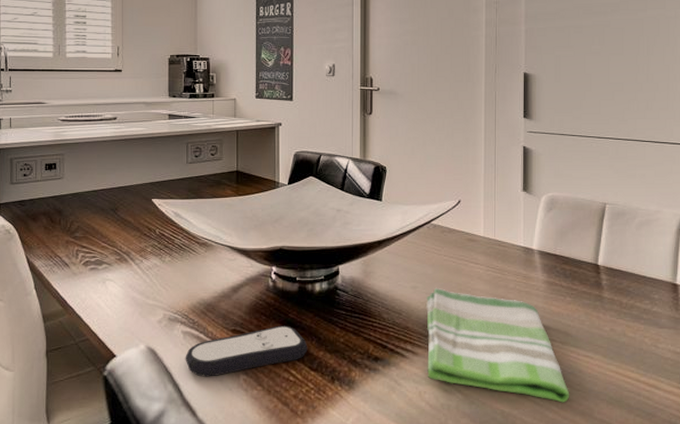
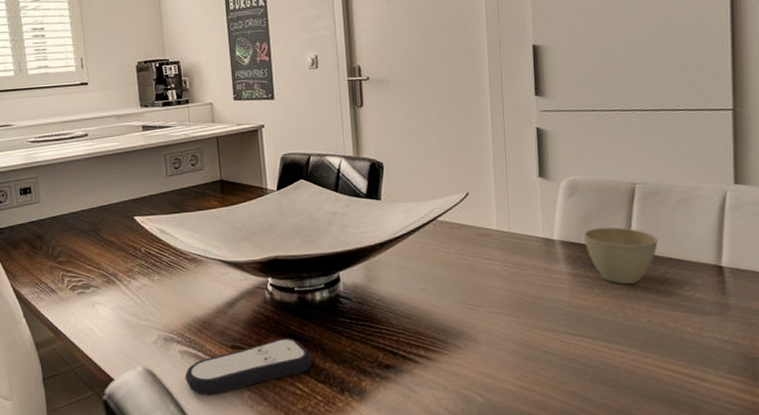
dish towel: present [426,287,570,403] -> none [437,288,604,401]
cup: none [559,241,623,294] -> present [583,226,658,284]

